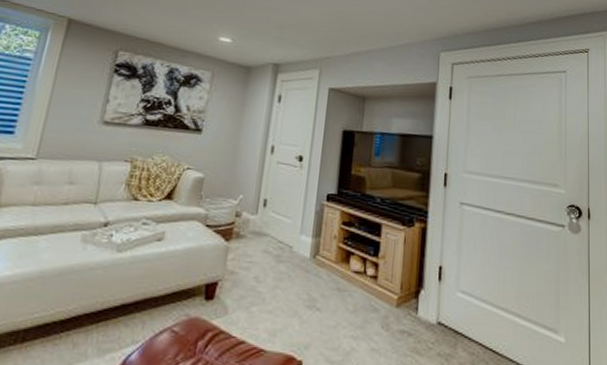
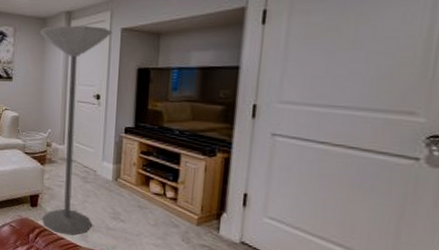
floor lamp: none [217,77,320,337] -> present [40,26,112,236]

